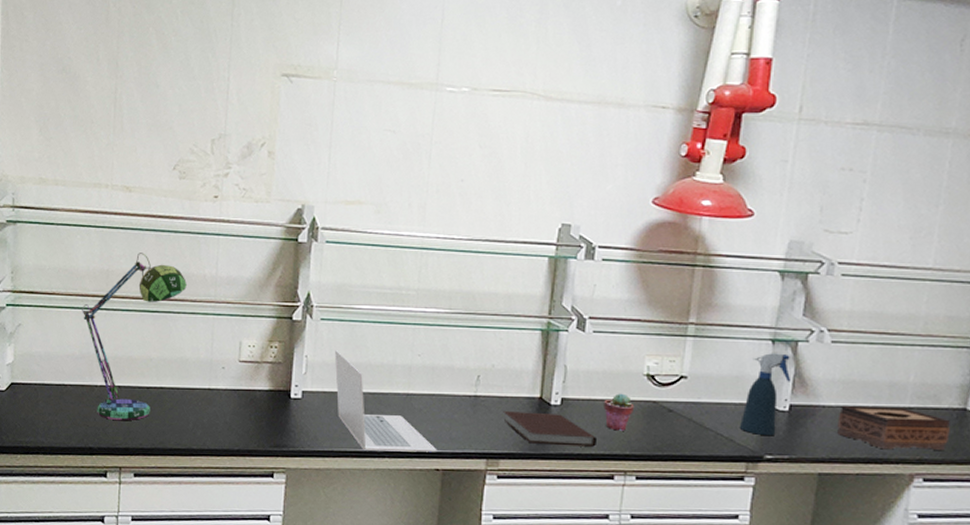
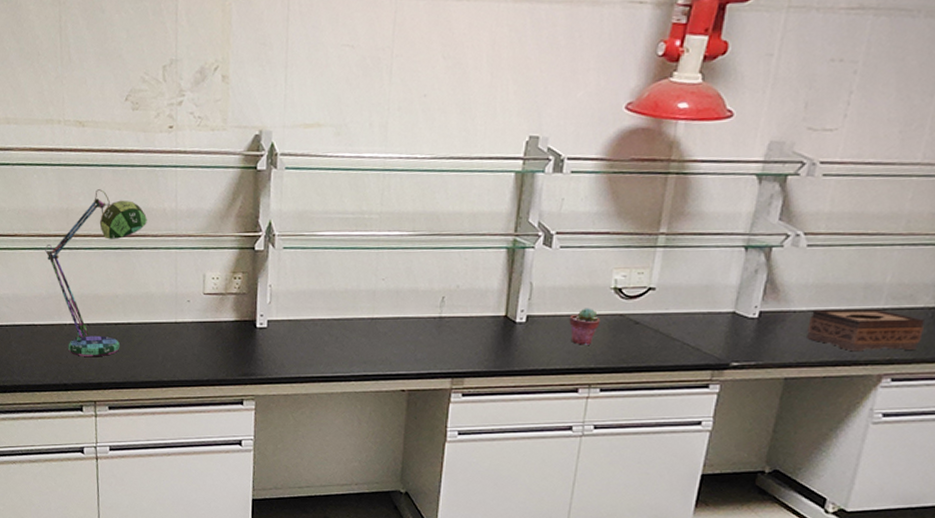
laptop: present [335,349,437,453] -> none [299,277,403,375]
notebook: present [503,411,598,447] -> none [468,330,563,362]
spray bottle: present [739,353,790,436] -> none [706,260,763,344]

